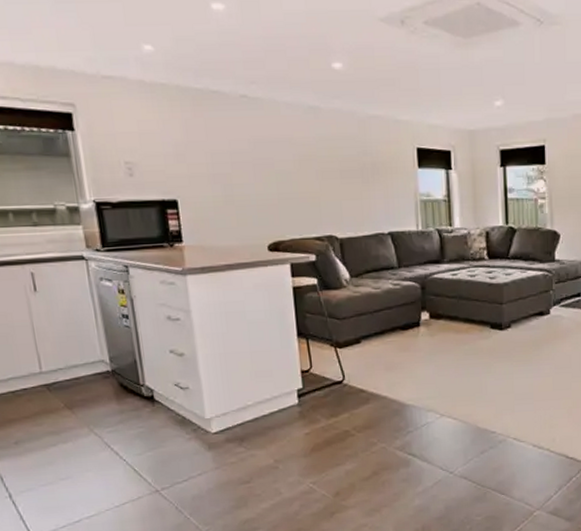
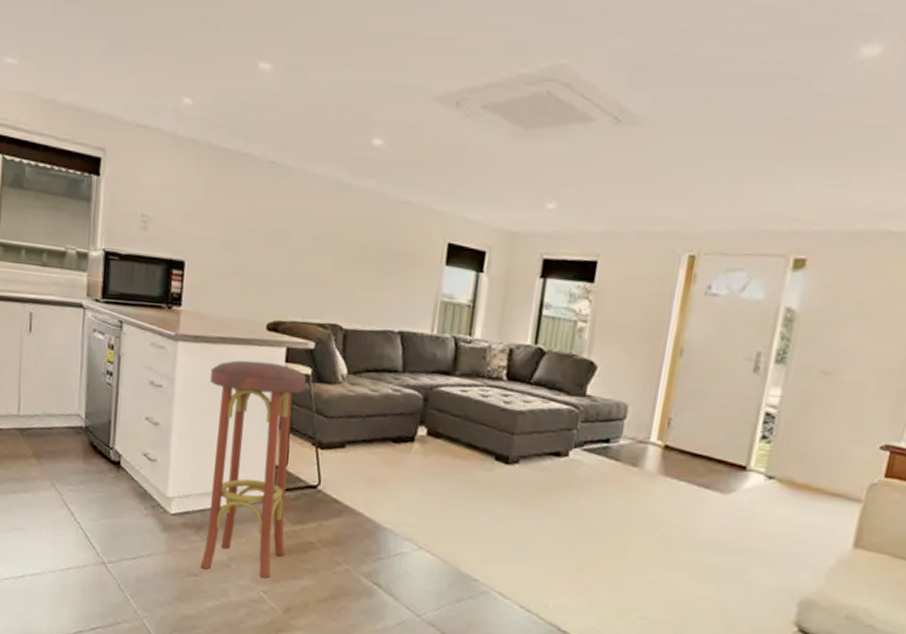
bar stool: none [223,280,325,475] -> present [200,360,307,579]

